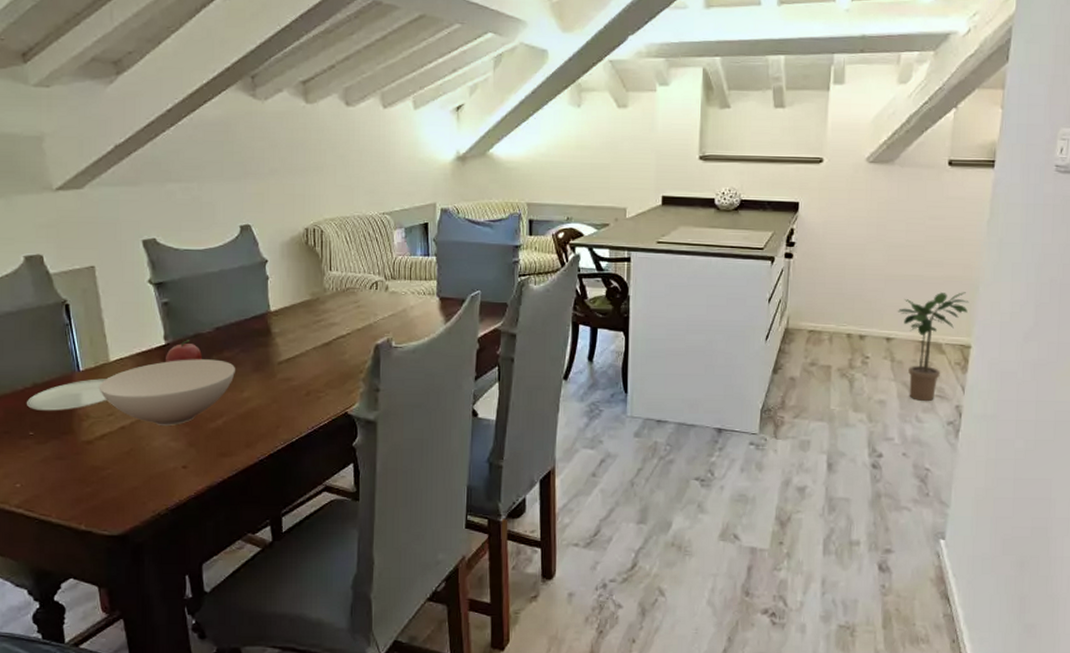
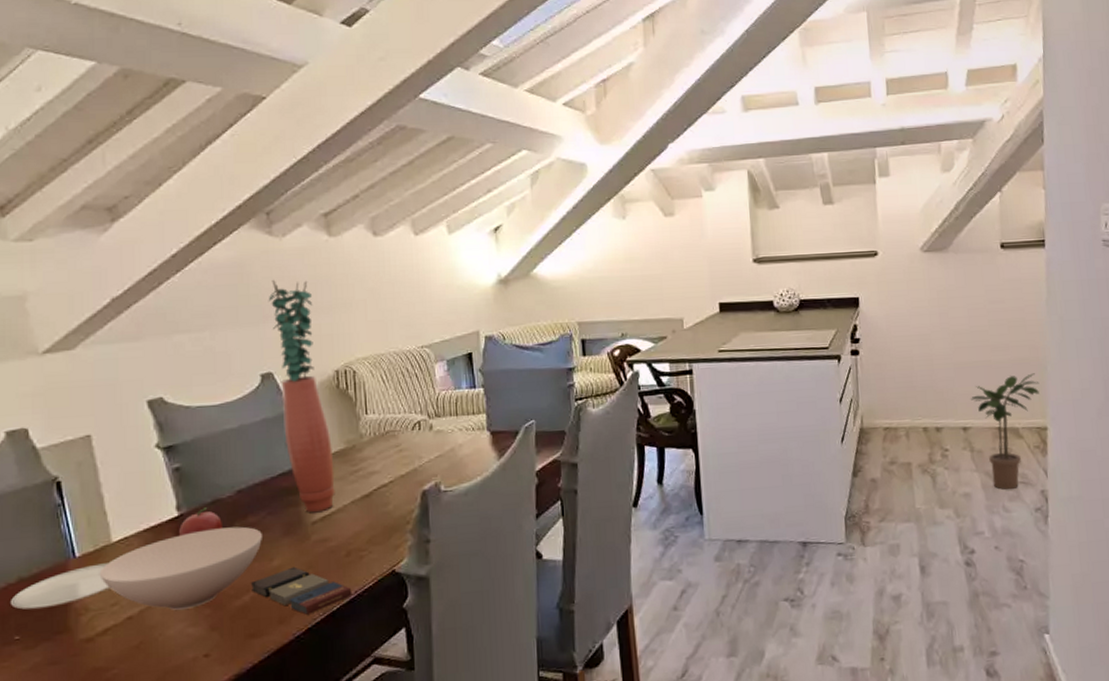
book set: none [224,399,310,442] -> present [251,566,352,615]
vase: none [249,139,300,354] -> present [268,279,335,513]

